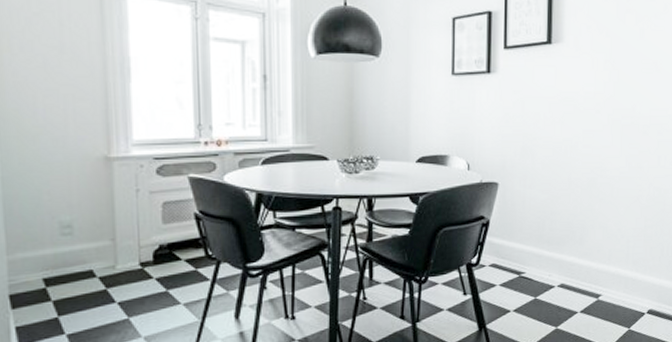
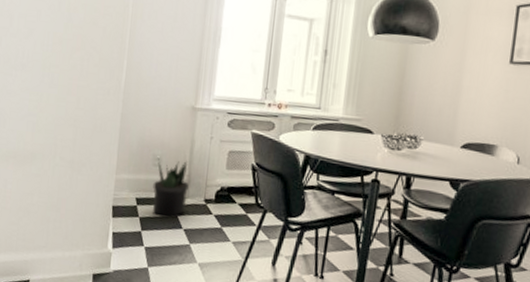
planter: none [65,221,117,294] -> present [153,157,189,218]

